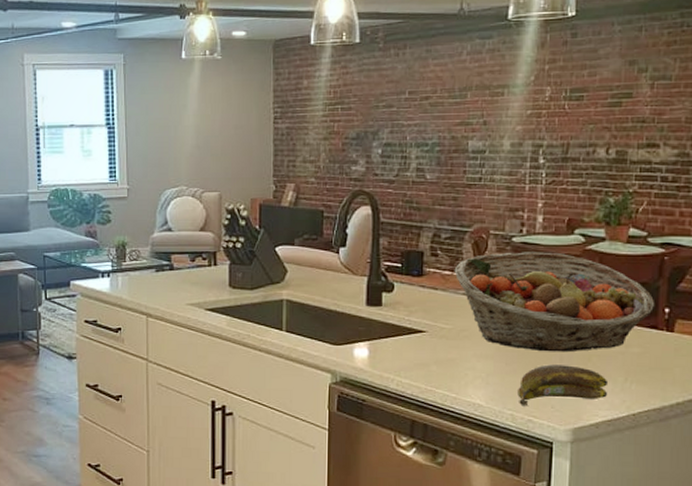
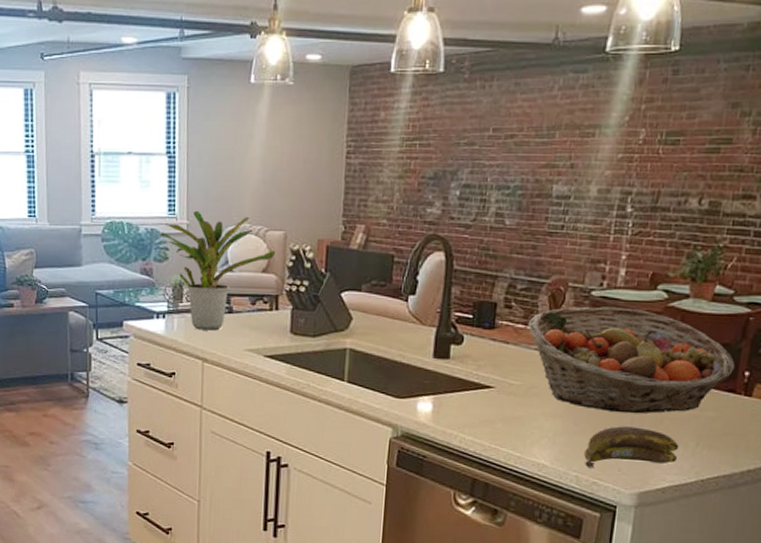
potted plant: none [103,176,212,287] -> present [161,210,276,331]

